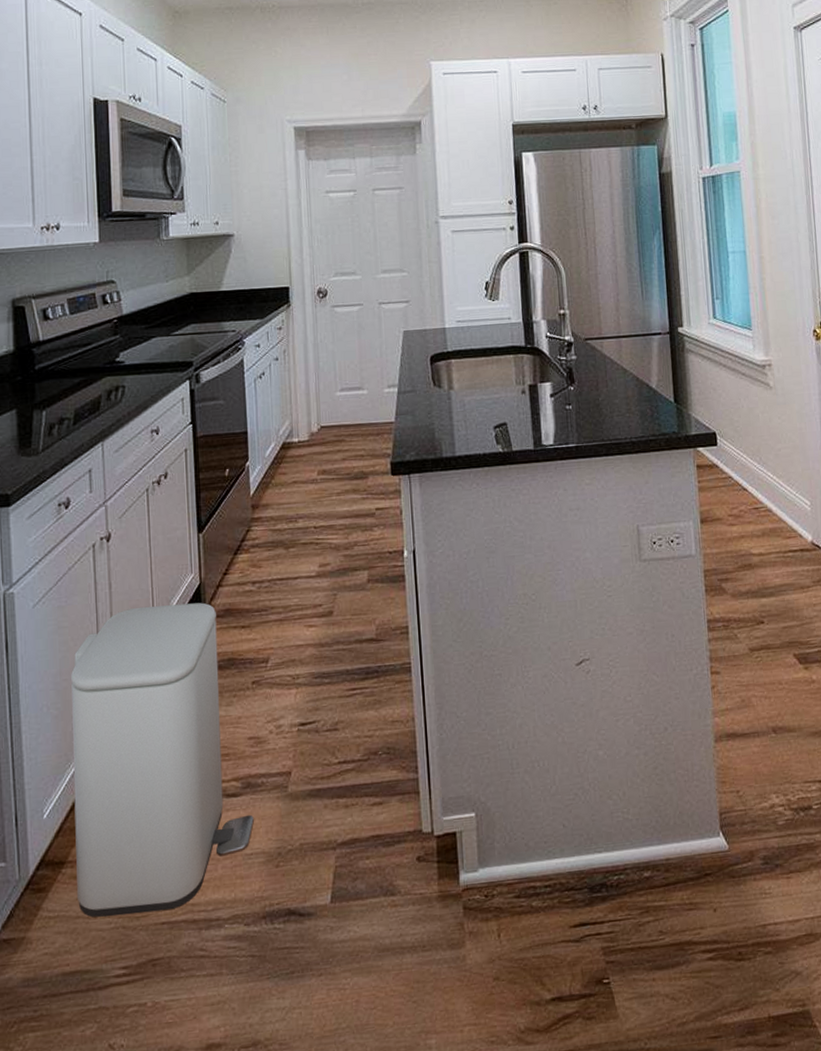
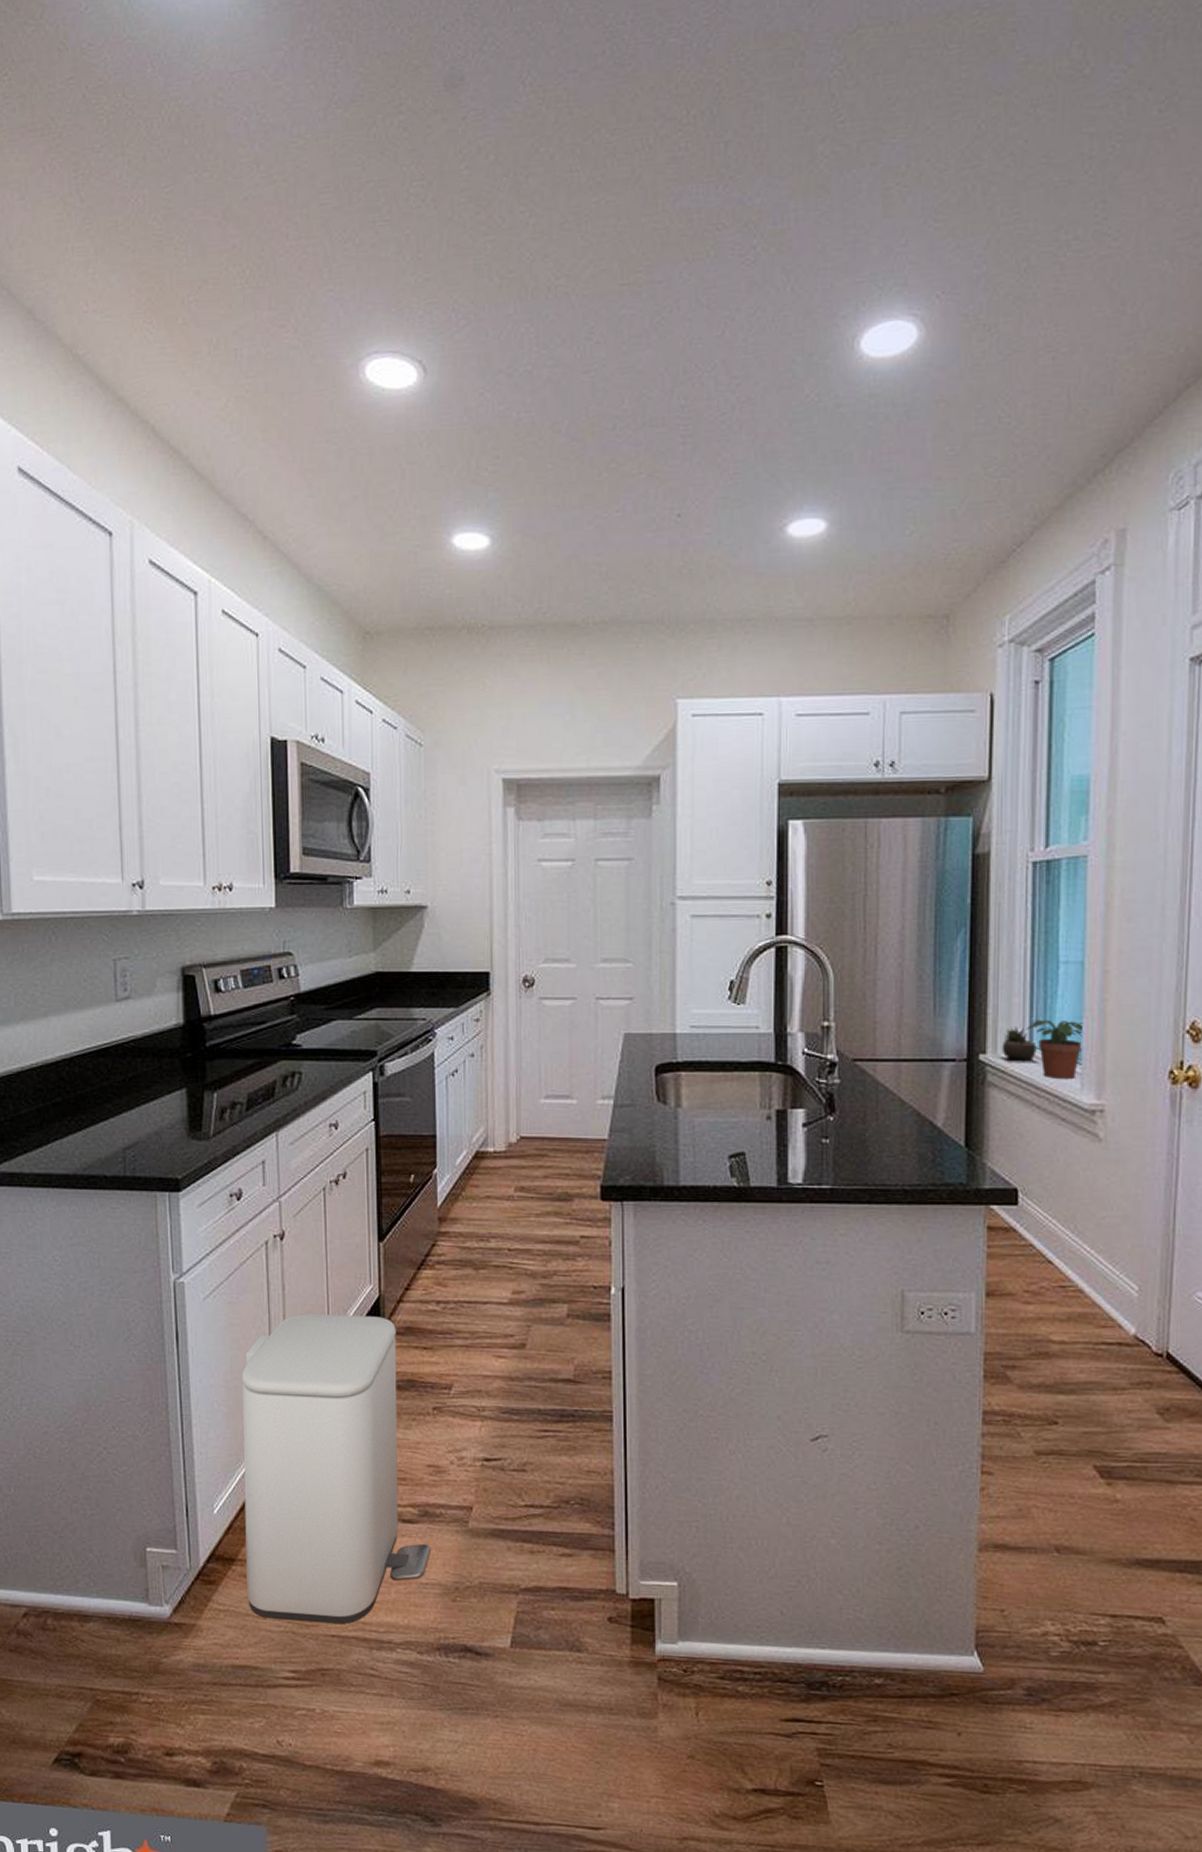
succulent plant: none [691,304,723,333] -> present [996,1027,1041,1063]
potted plant: none [710,297,752,344] -> present [1026,1019,1085,1080]

